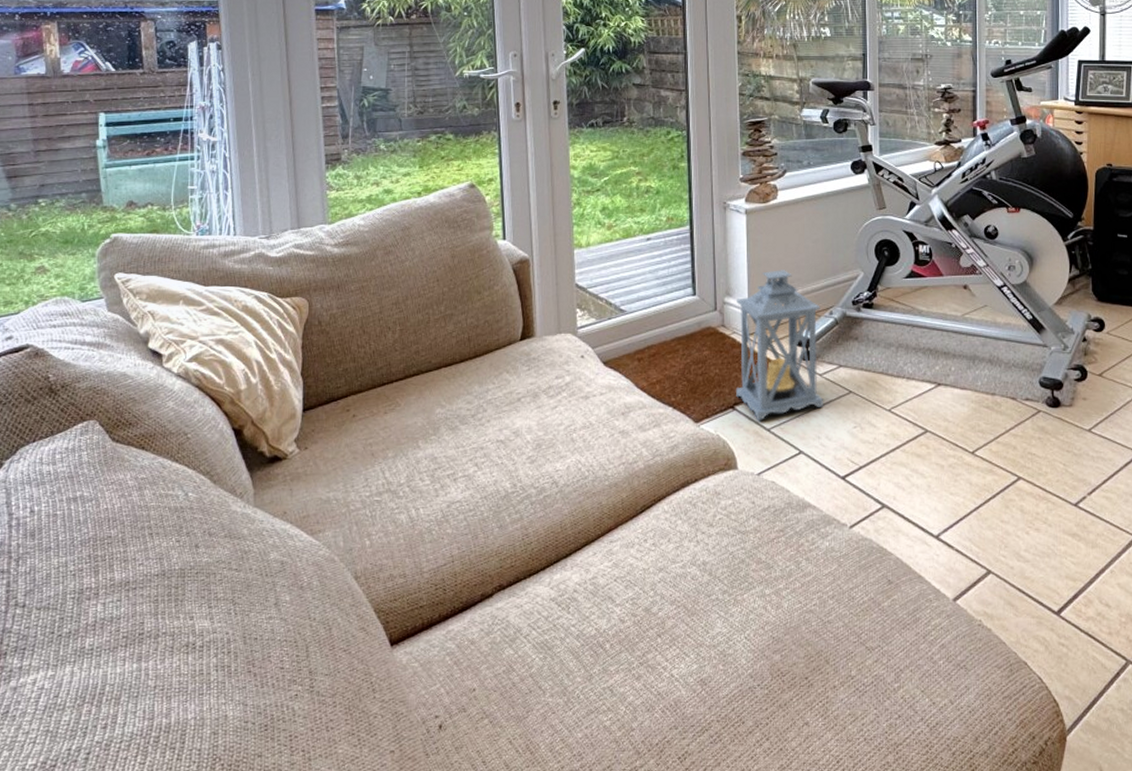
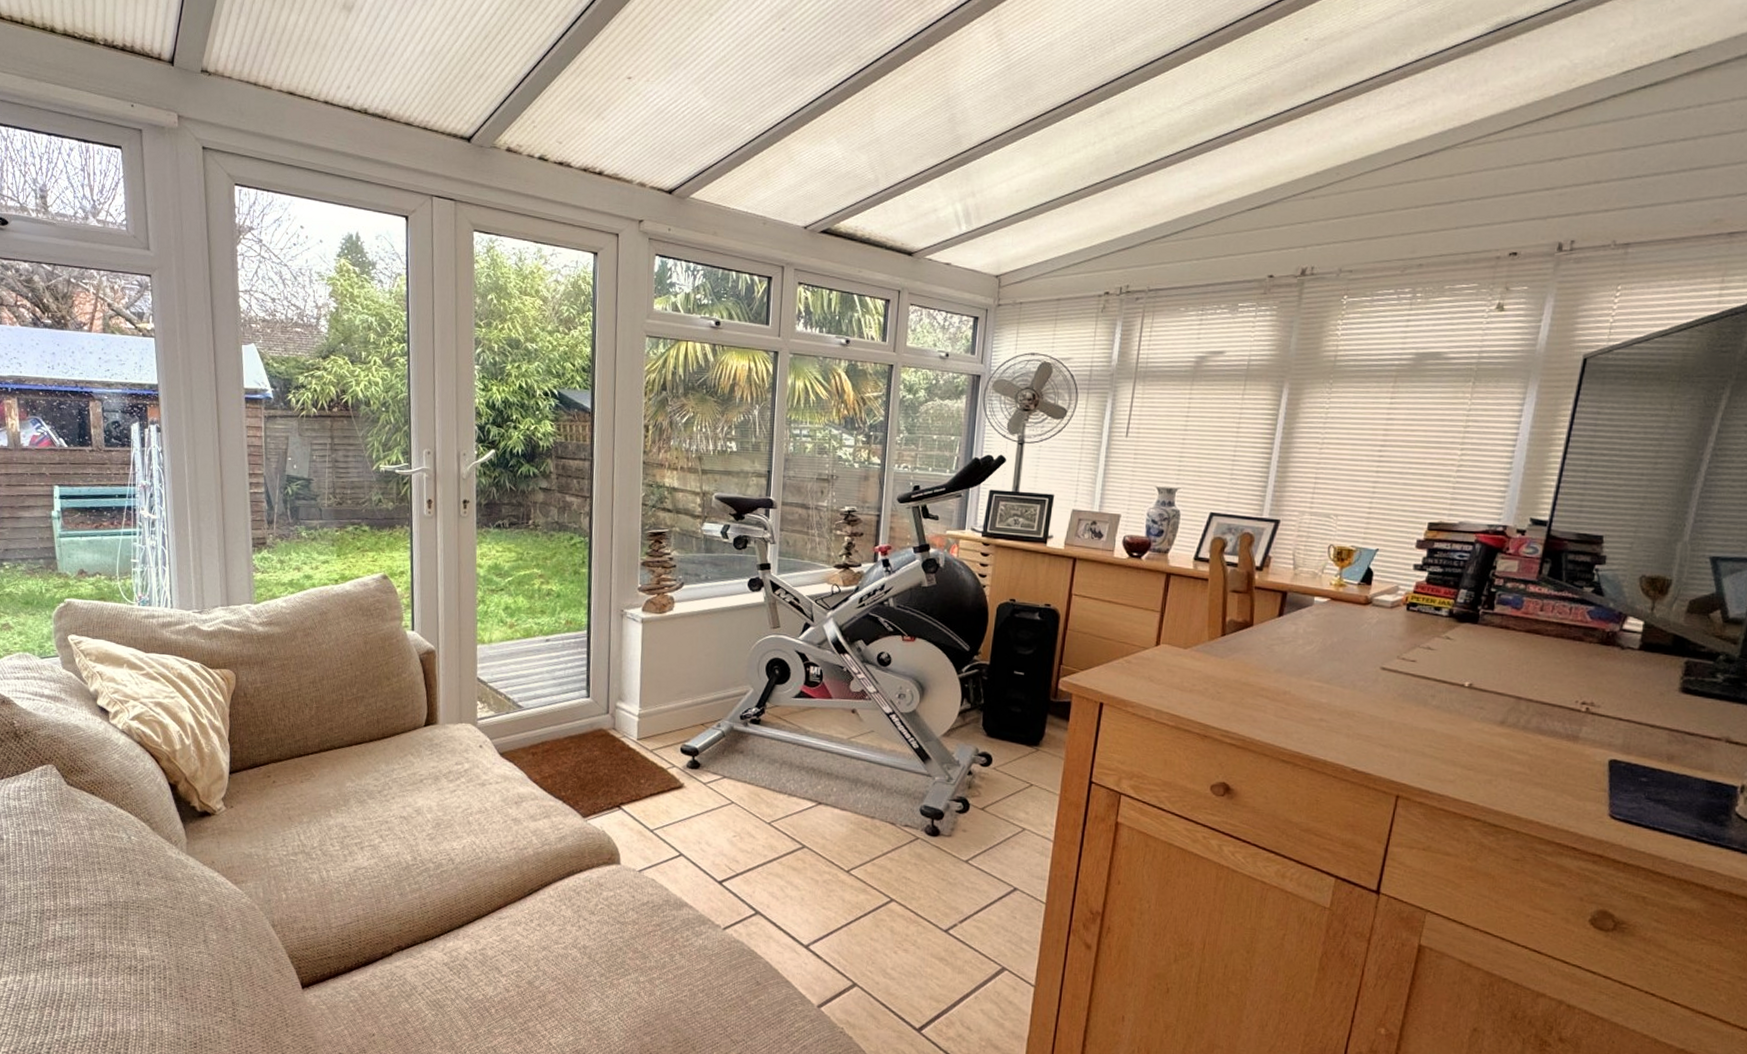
lantern: present [736,270,823,420] -> none [623,679,709,821]

